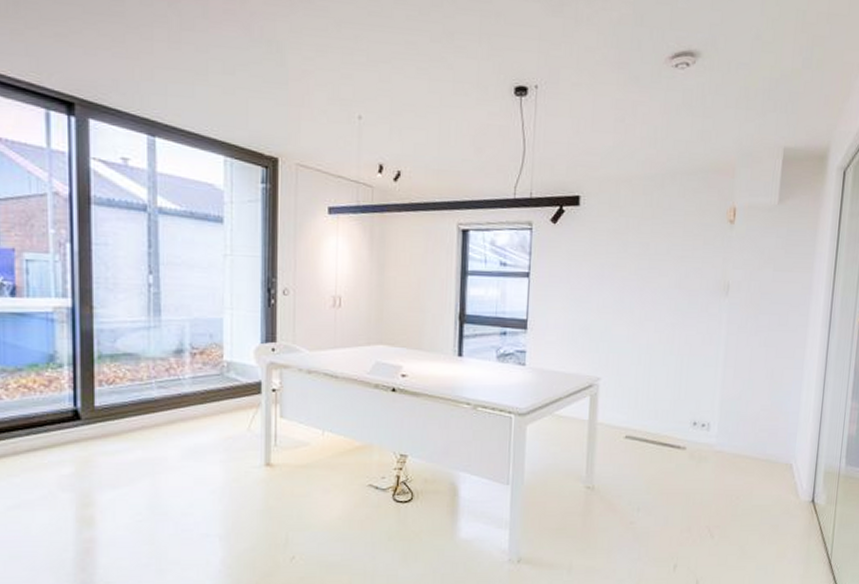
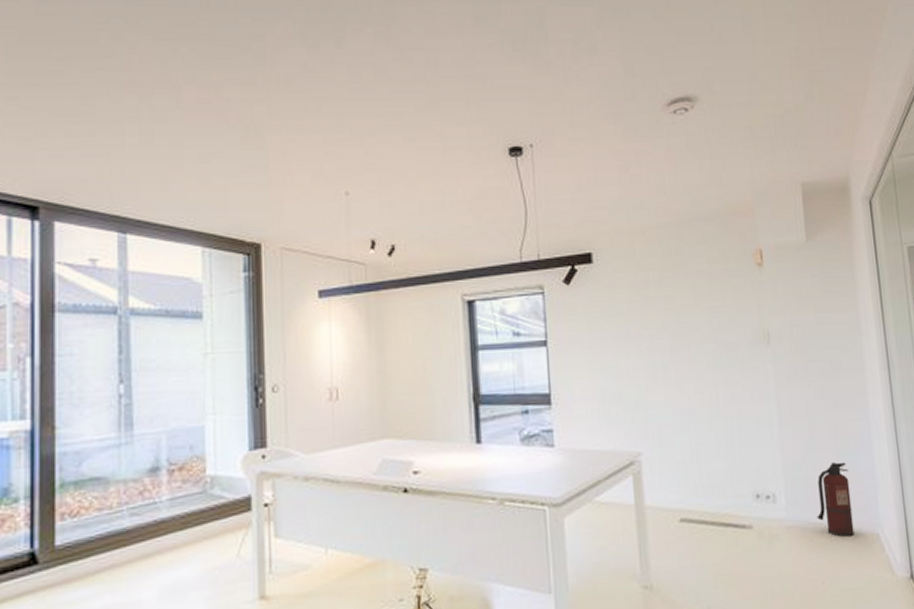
fire extinguisher: none [742,402,776,465] -> present [817,462,855,538]

